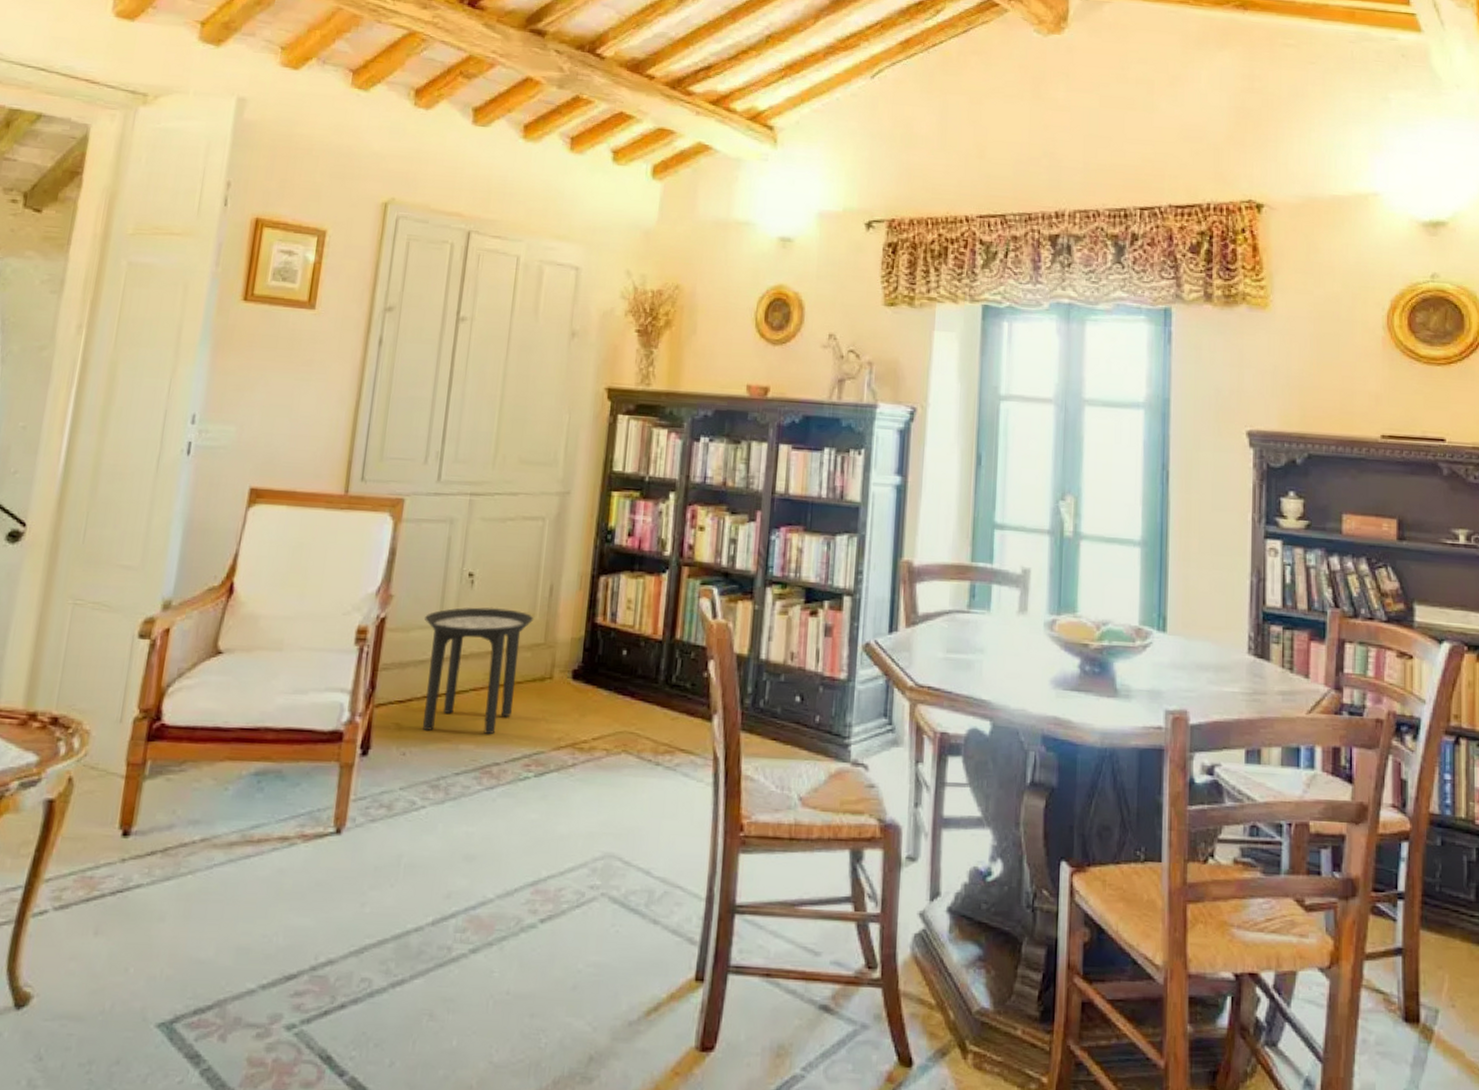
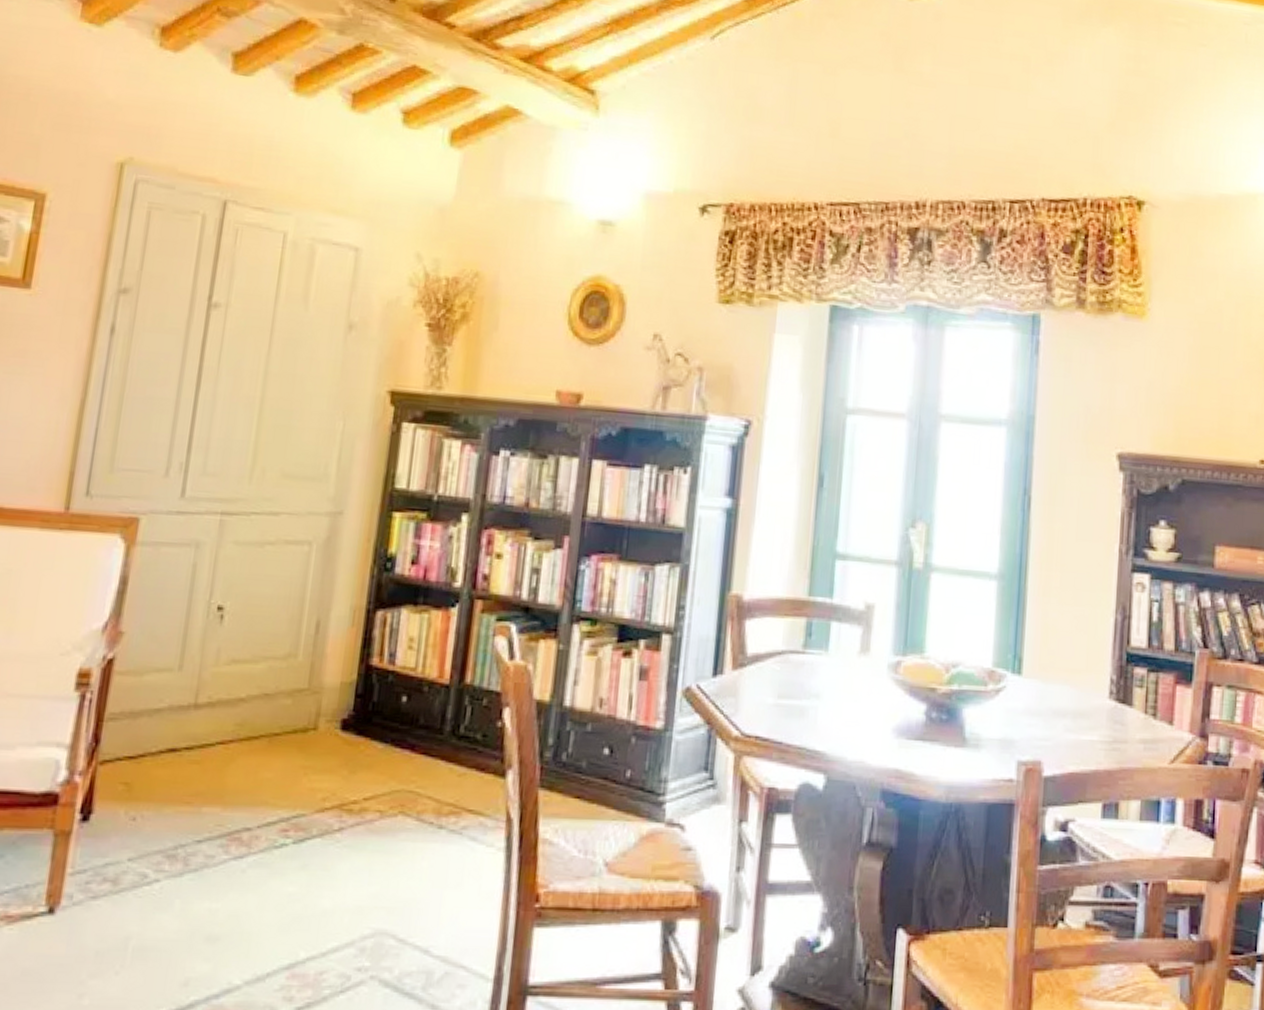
side table: present [423,607,533,735] -> none [158,646,295,796]

